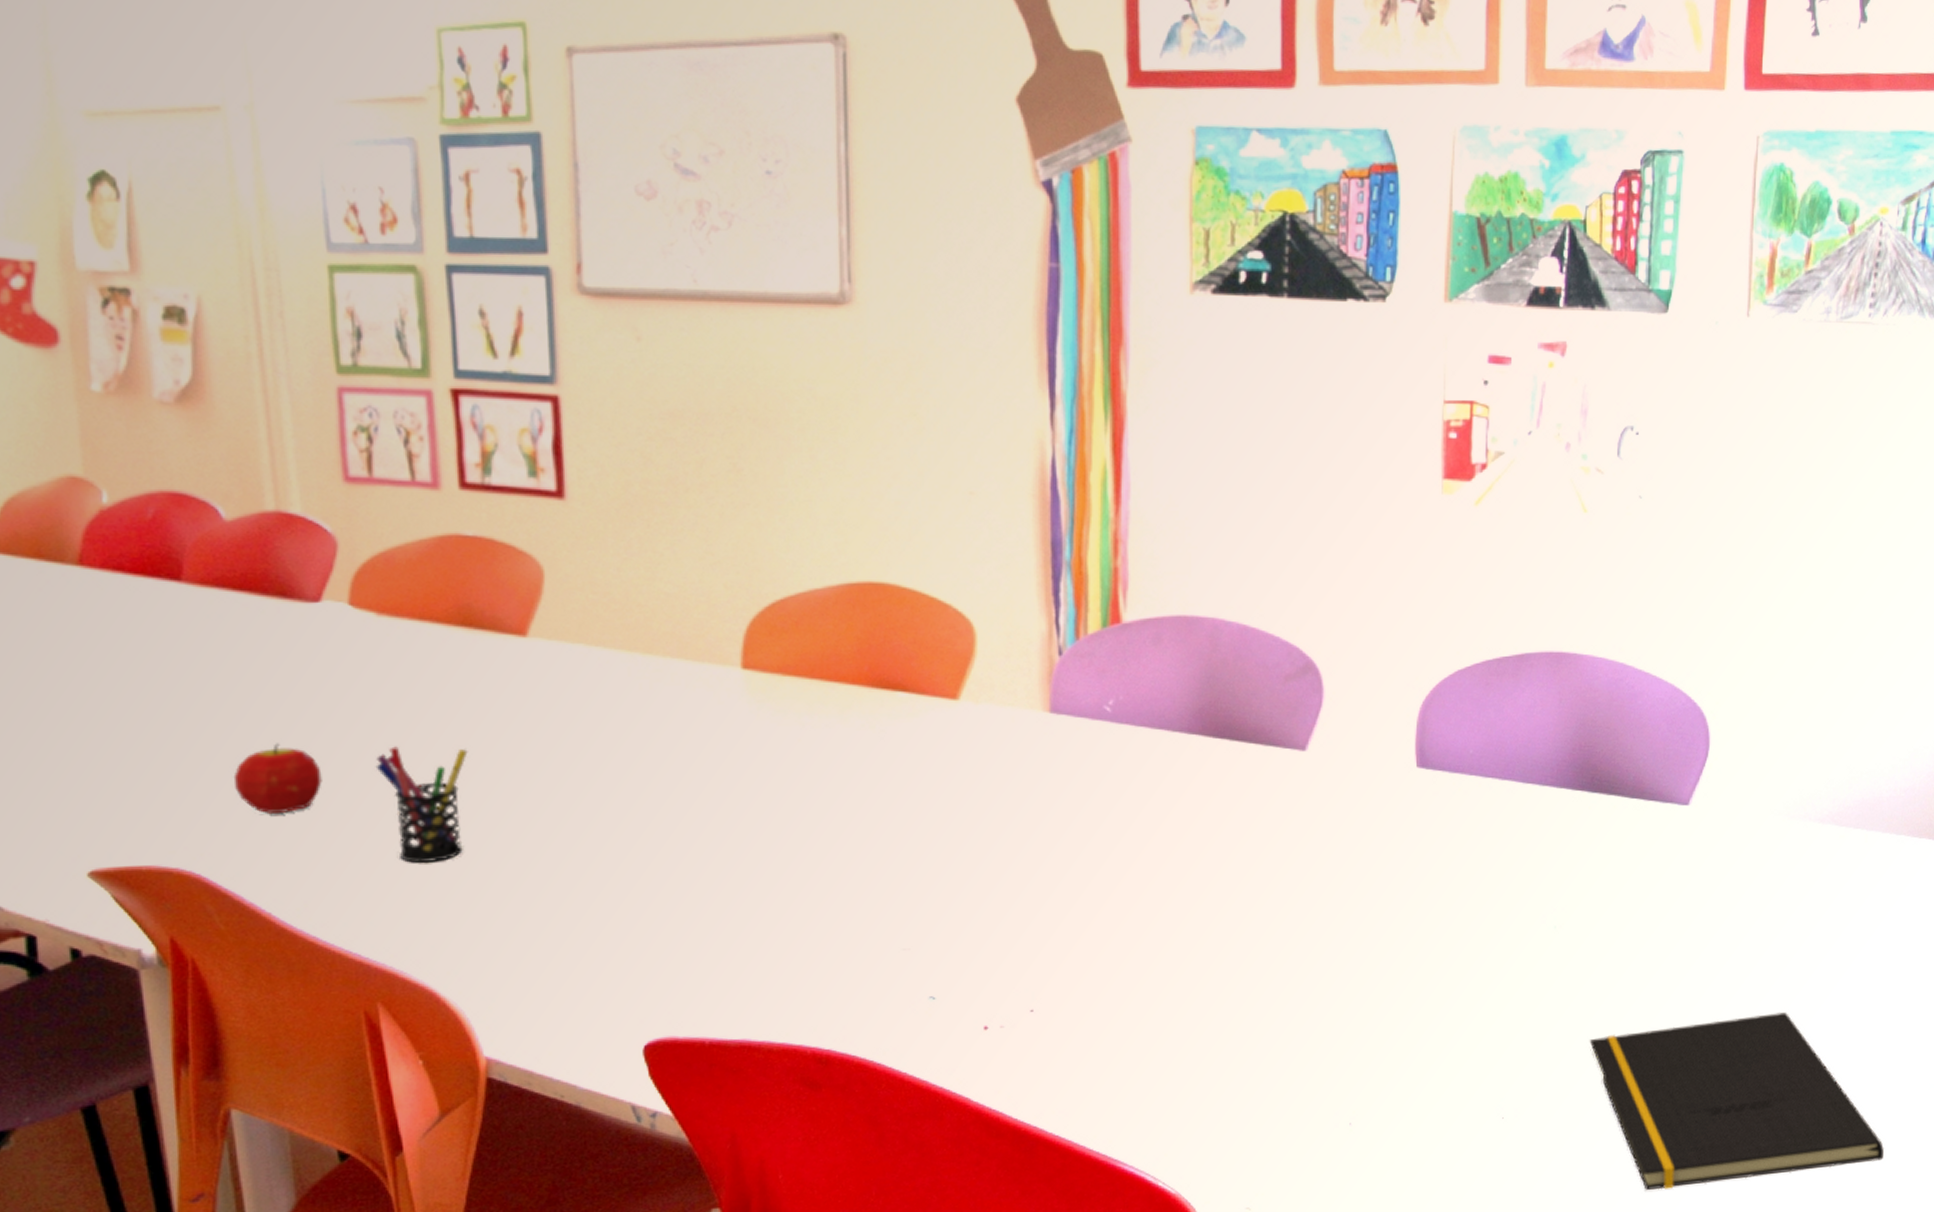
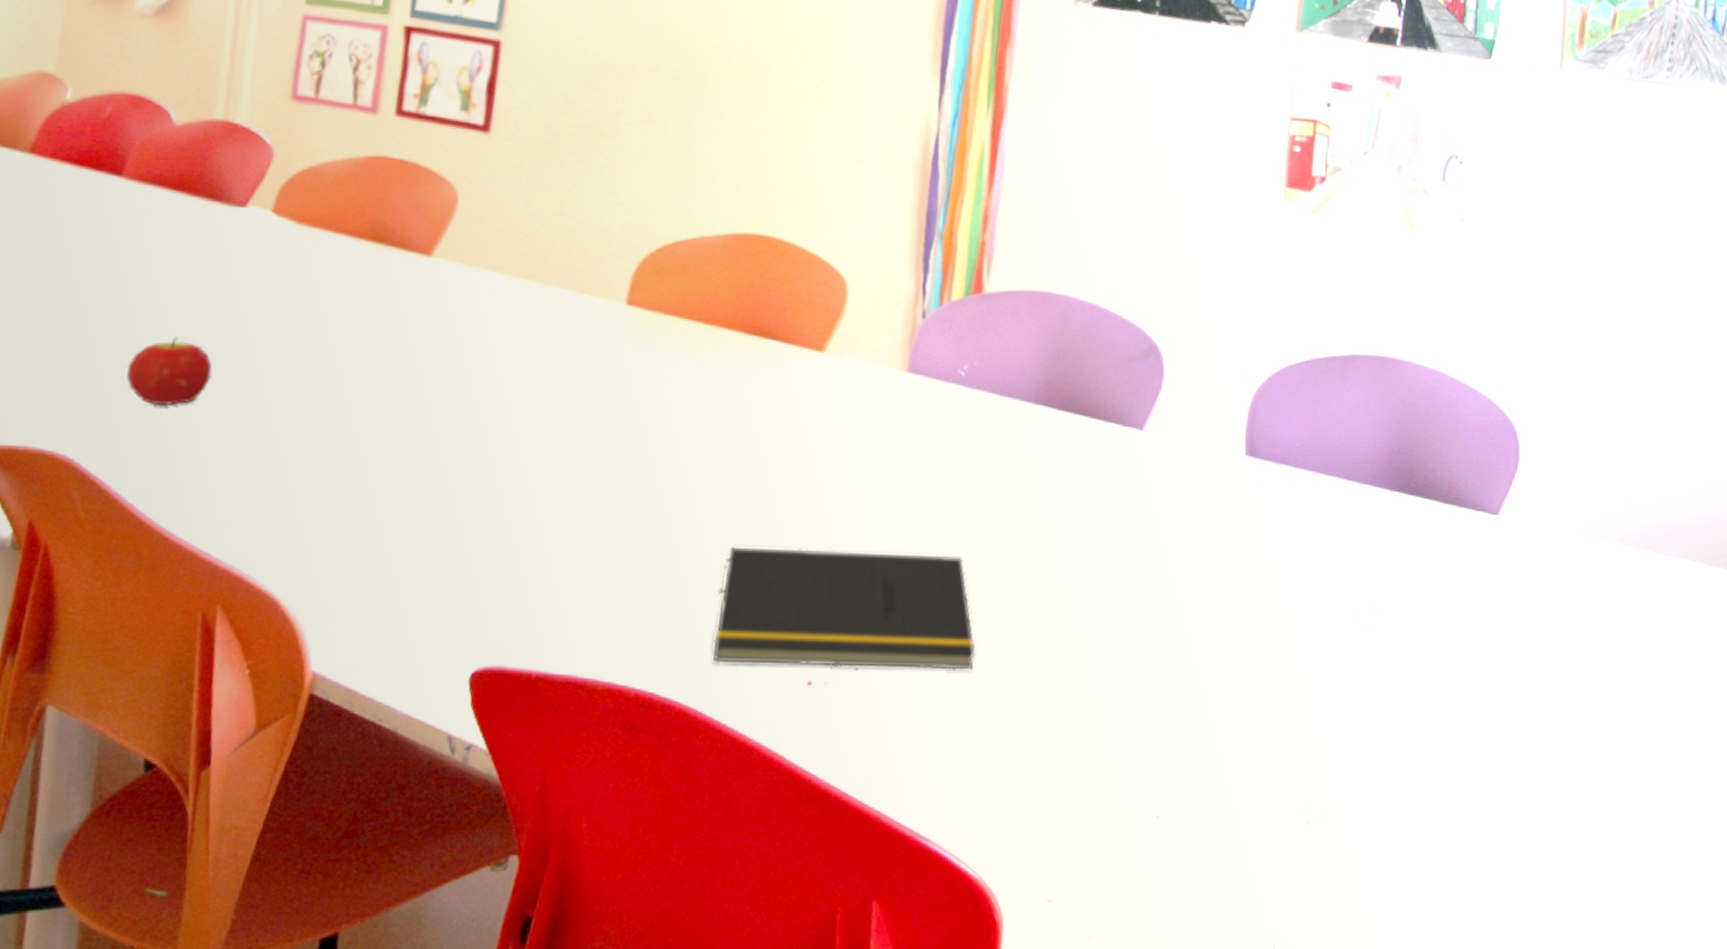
pen holder: present [375,746,468,864] -> none [264,350,356,468]
notepad: none [882,893,1151,1017] -> present [713,546,976,670]
notepad: present [1589,1012,1884,1190] -> none [1396,734,1681,915]

